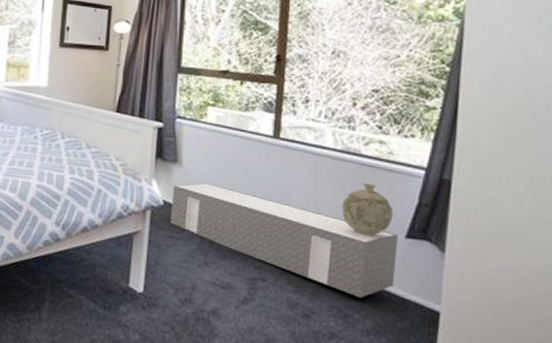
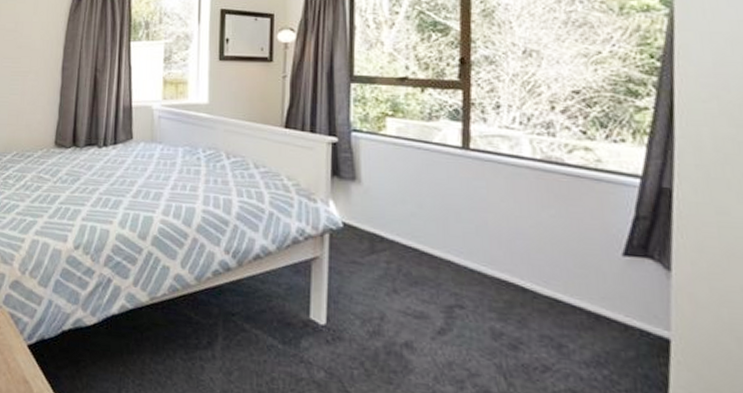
architectural model: present [169,182,399,298] -> none [351,201,615,325]
decorative vase: present [341,182,393,237] -> none [545,194,606,256]

